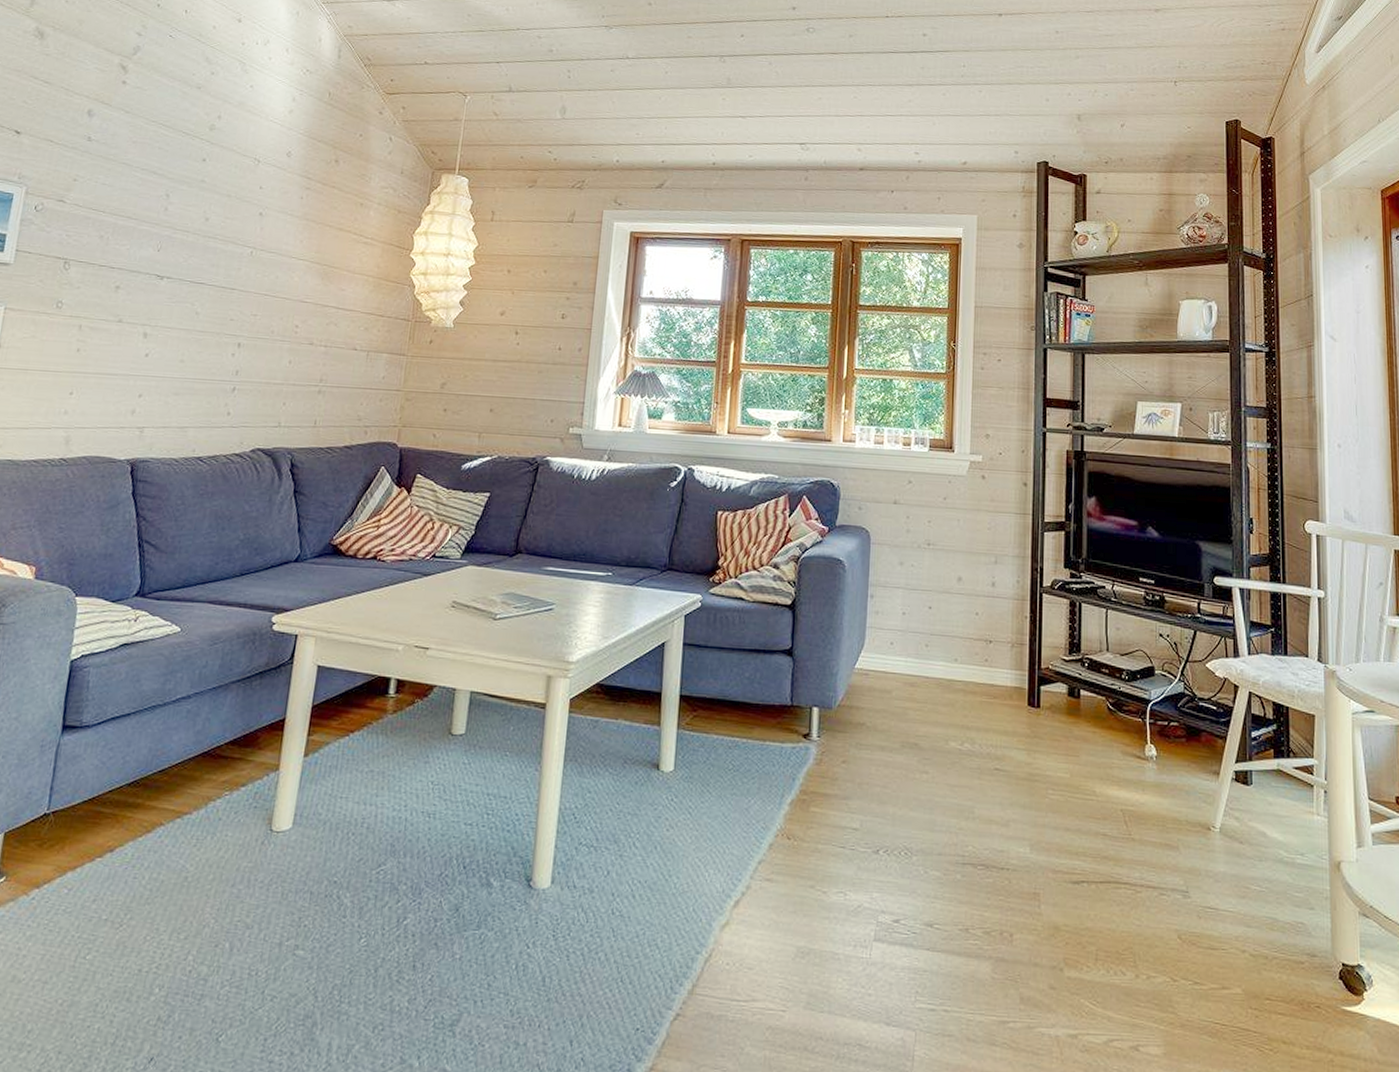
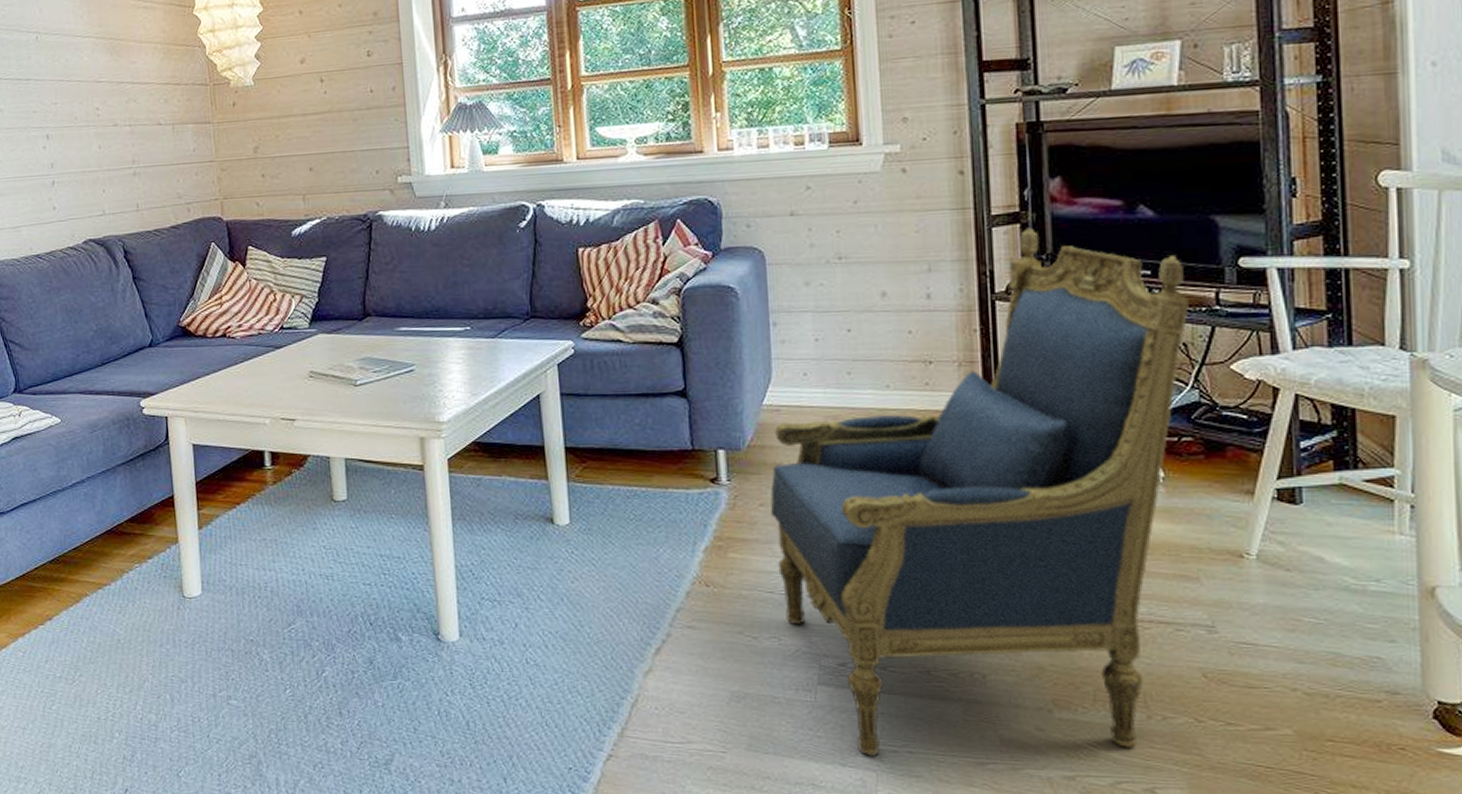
armchair: none [850,535,1179,1015] -> present [770,228,1189,757]

